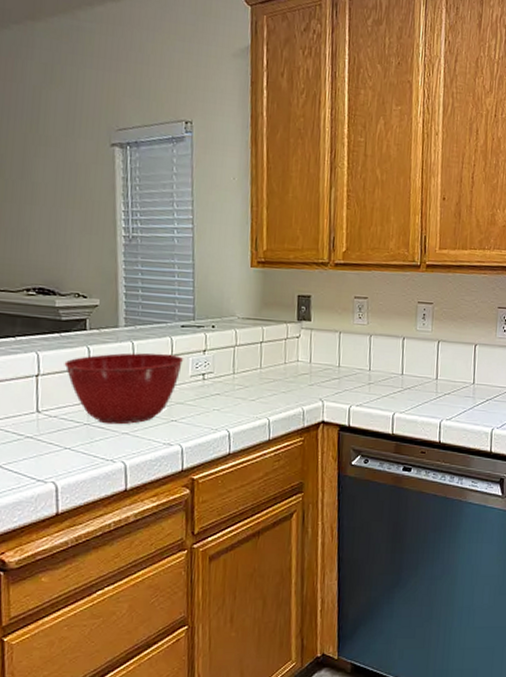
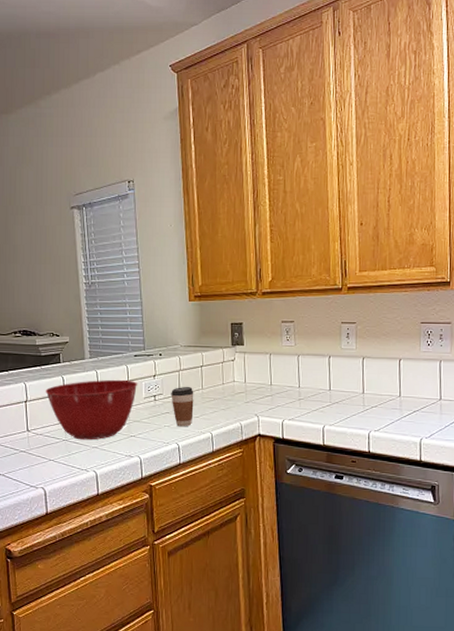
coffee cup: none [223,364,251,412] -> present [171,386,194,427]

